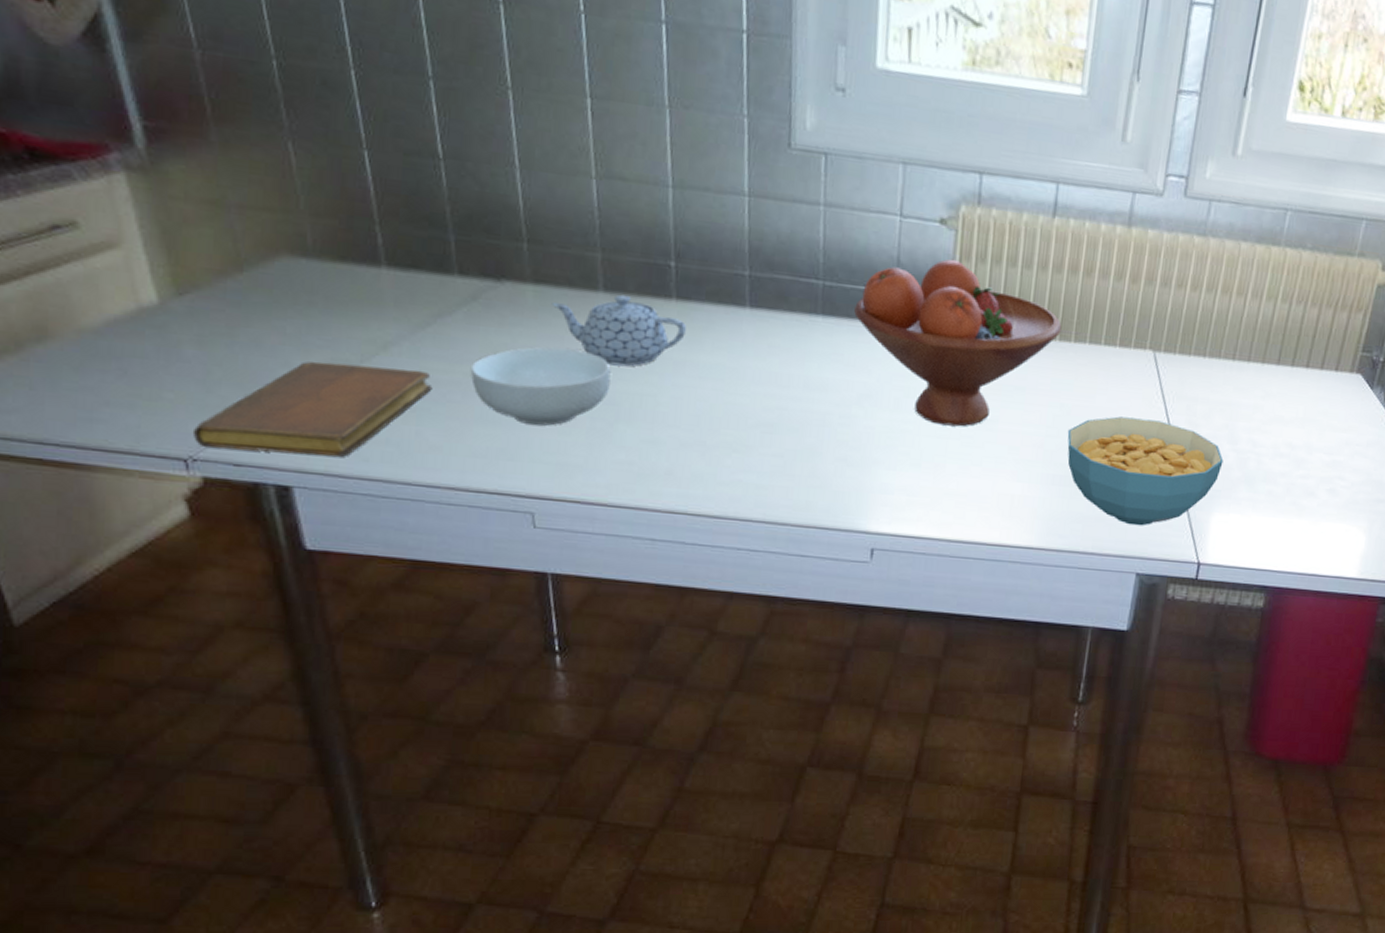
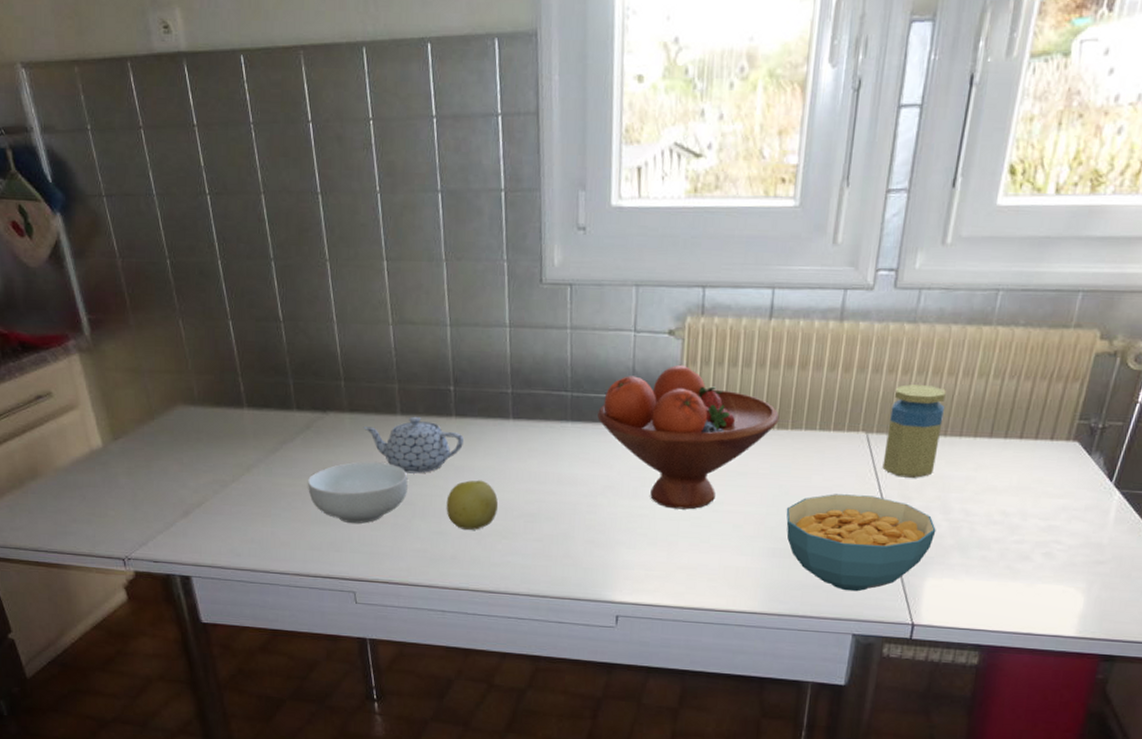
notebook: present [194,361,433,457] -> none [128,482,282,553]
apple: none [660,378,729,440] -> present [446,480,499,530]
jar: none [1170,302,1235,404] -> present [882,384,946,478]

